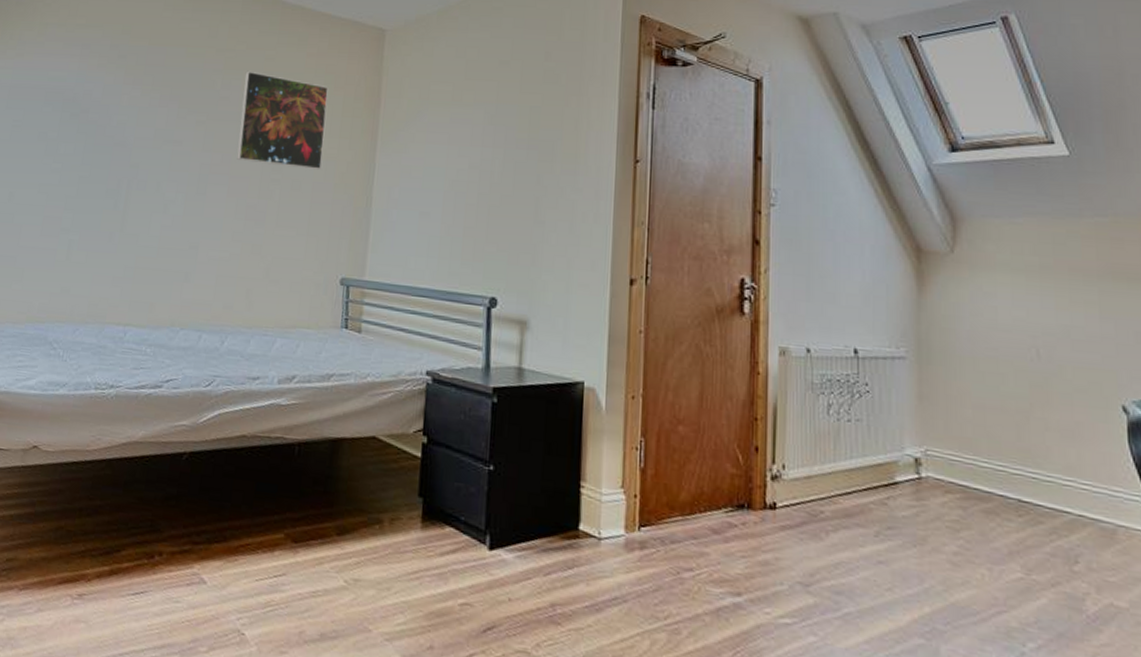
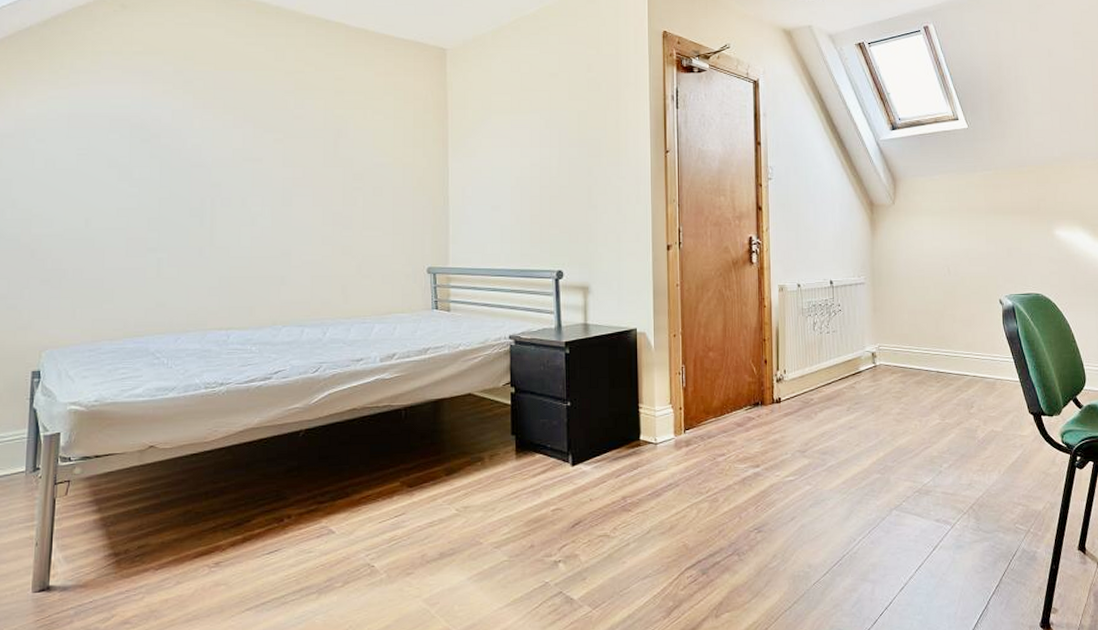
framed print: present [236,70,329,171] -> none [317,90,400,177]

